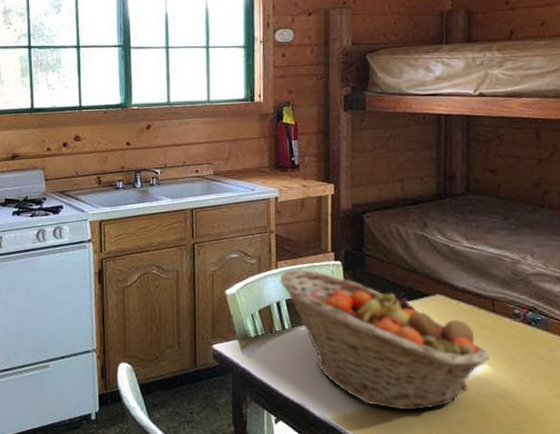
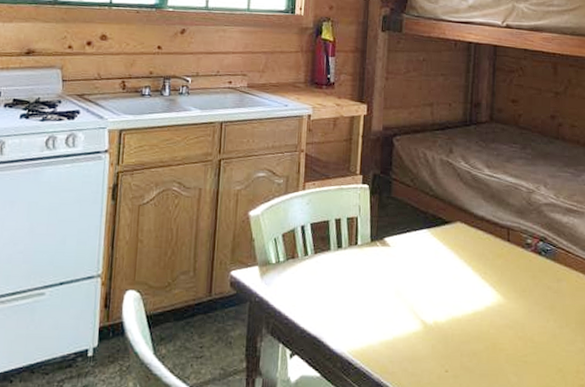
fruit basket: present [281,269,490,410] -> none [307,191,503,342]

